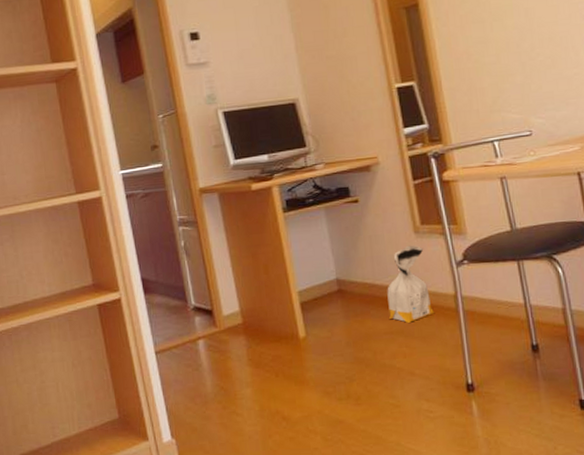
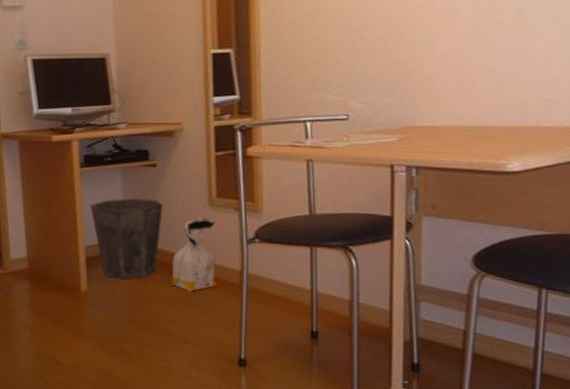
waste bin: none [298,234,373,321] -> present [90,198,163,280]

